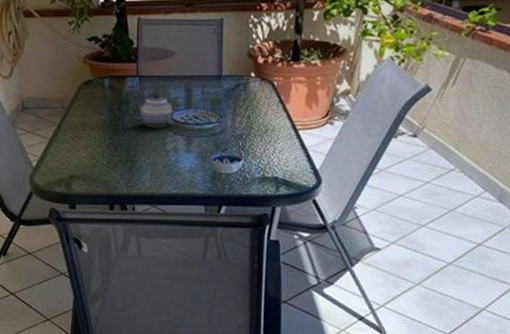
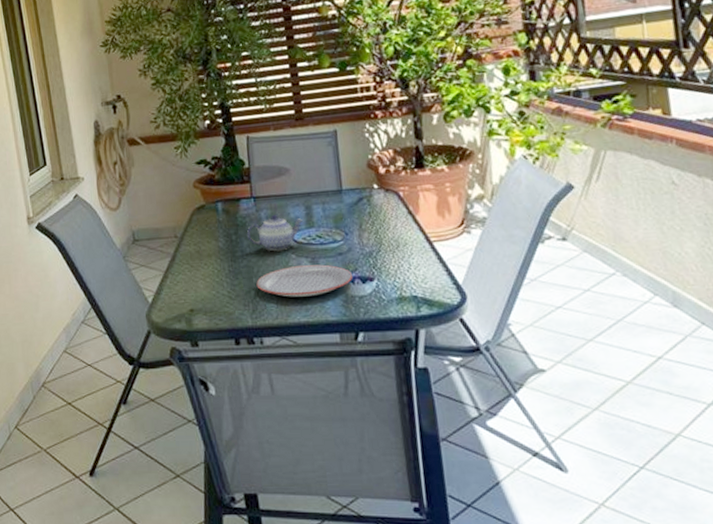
plate: none [134,143,223,171] -> present [256,264,353,297]

